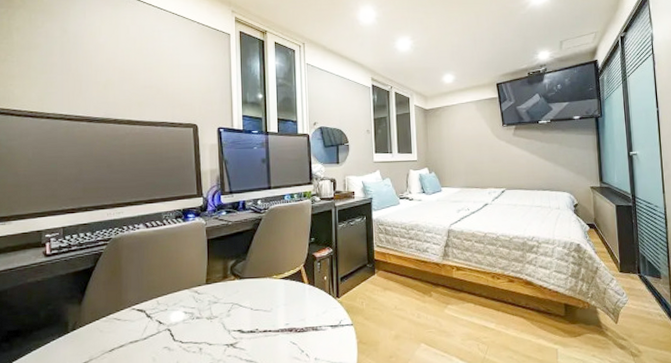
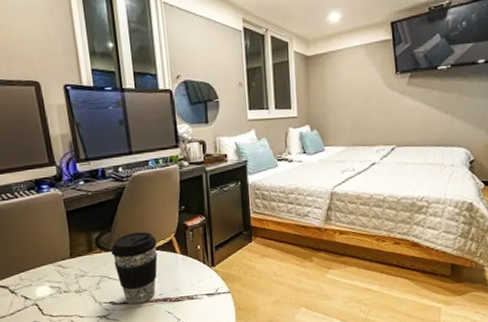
coffee cup: none [244,261,287,334] -> present [111,231,158,305]

